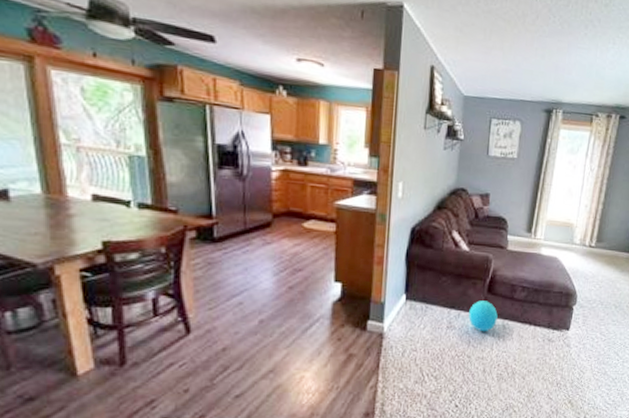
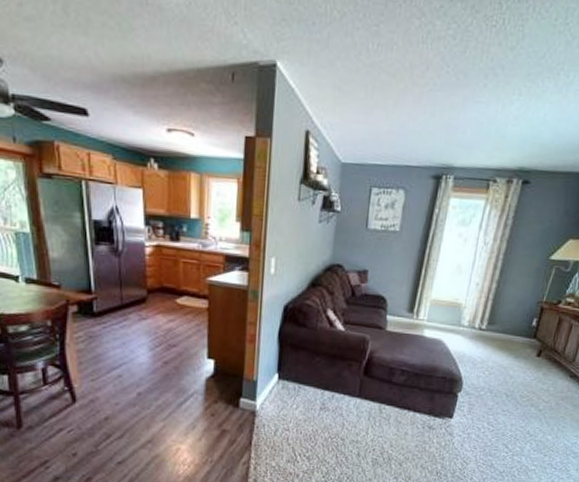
ball: present [468,300,498,332] -> none [343,383,374,416]

